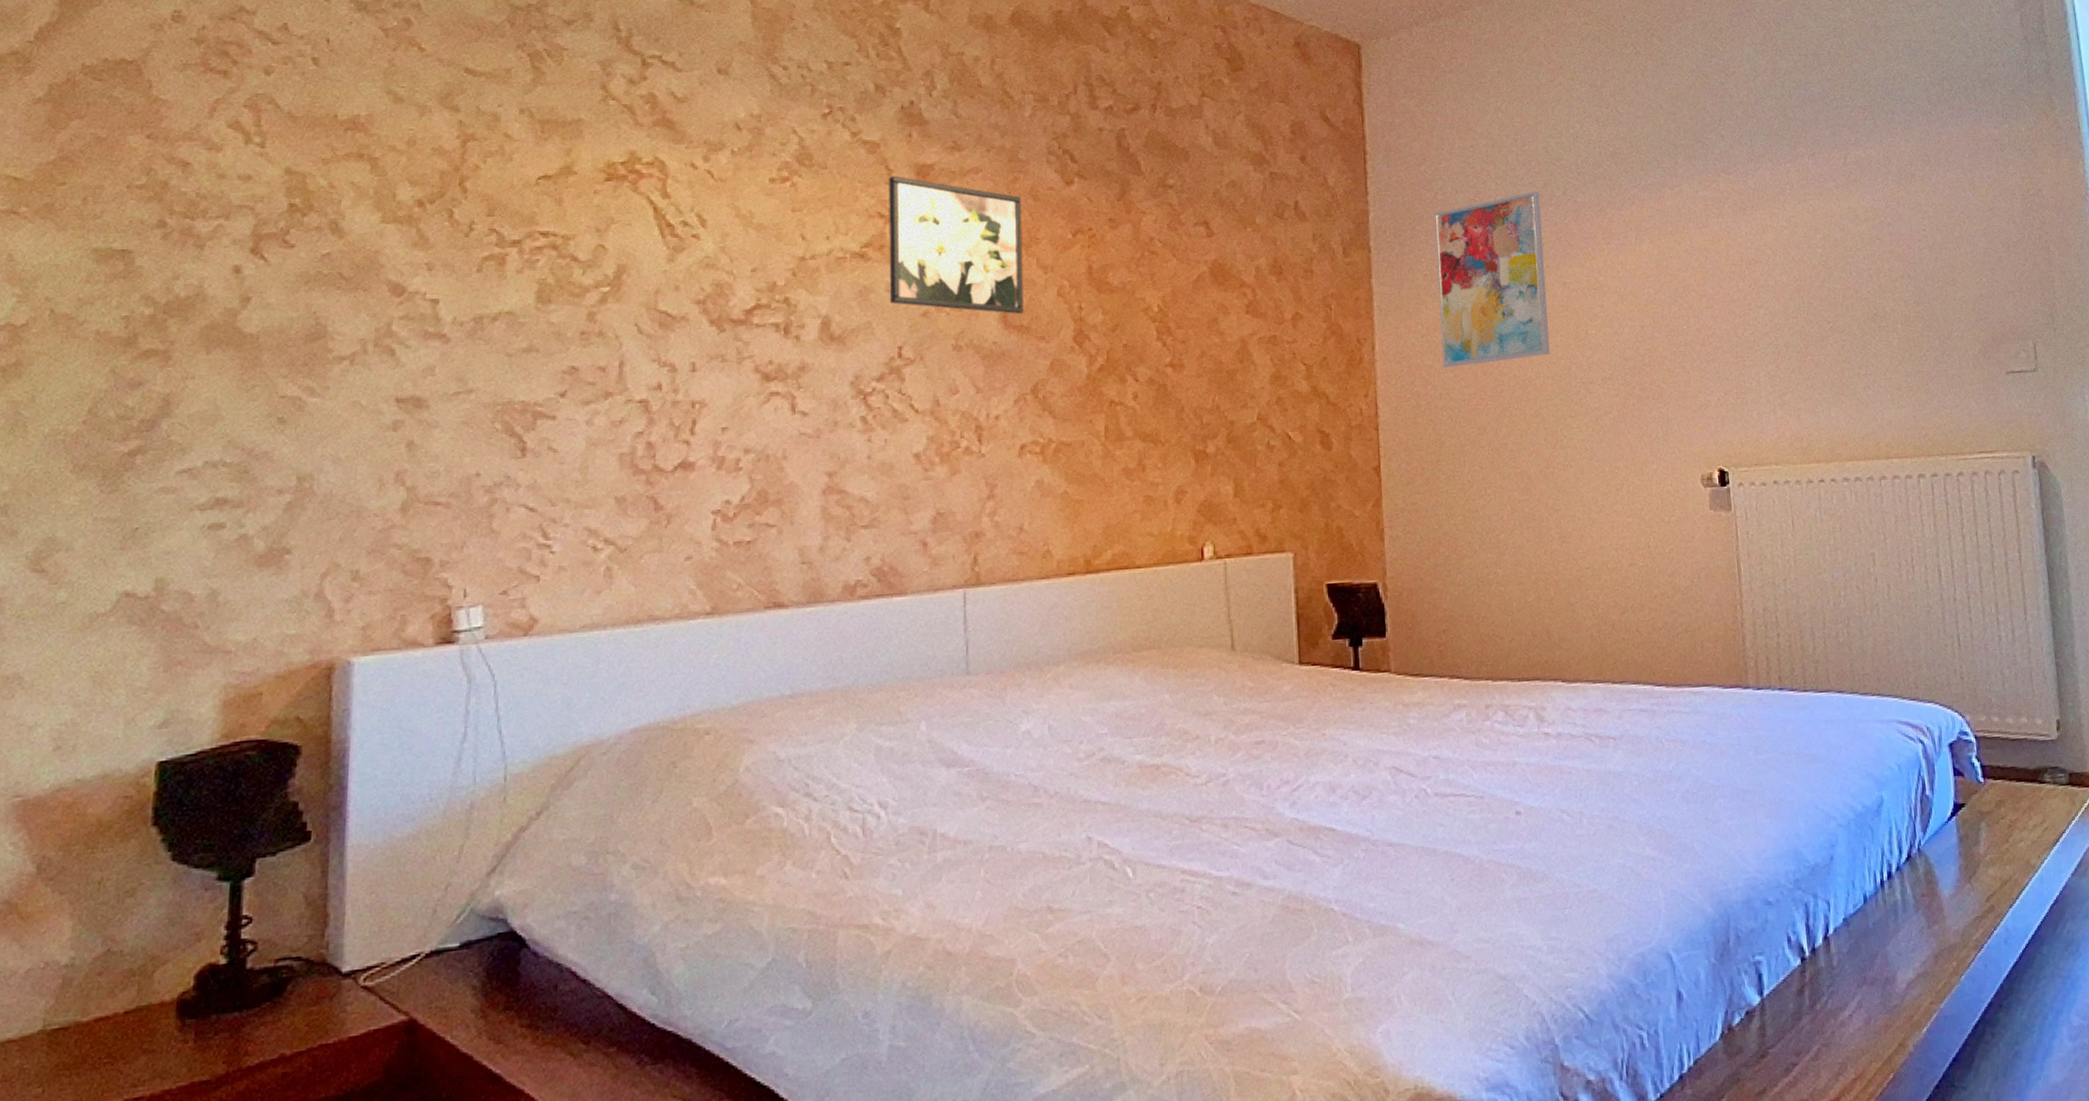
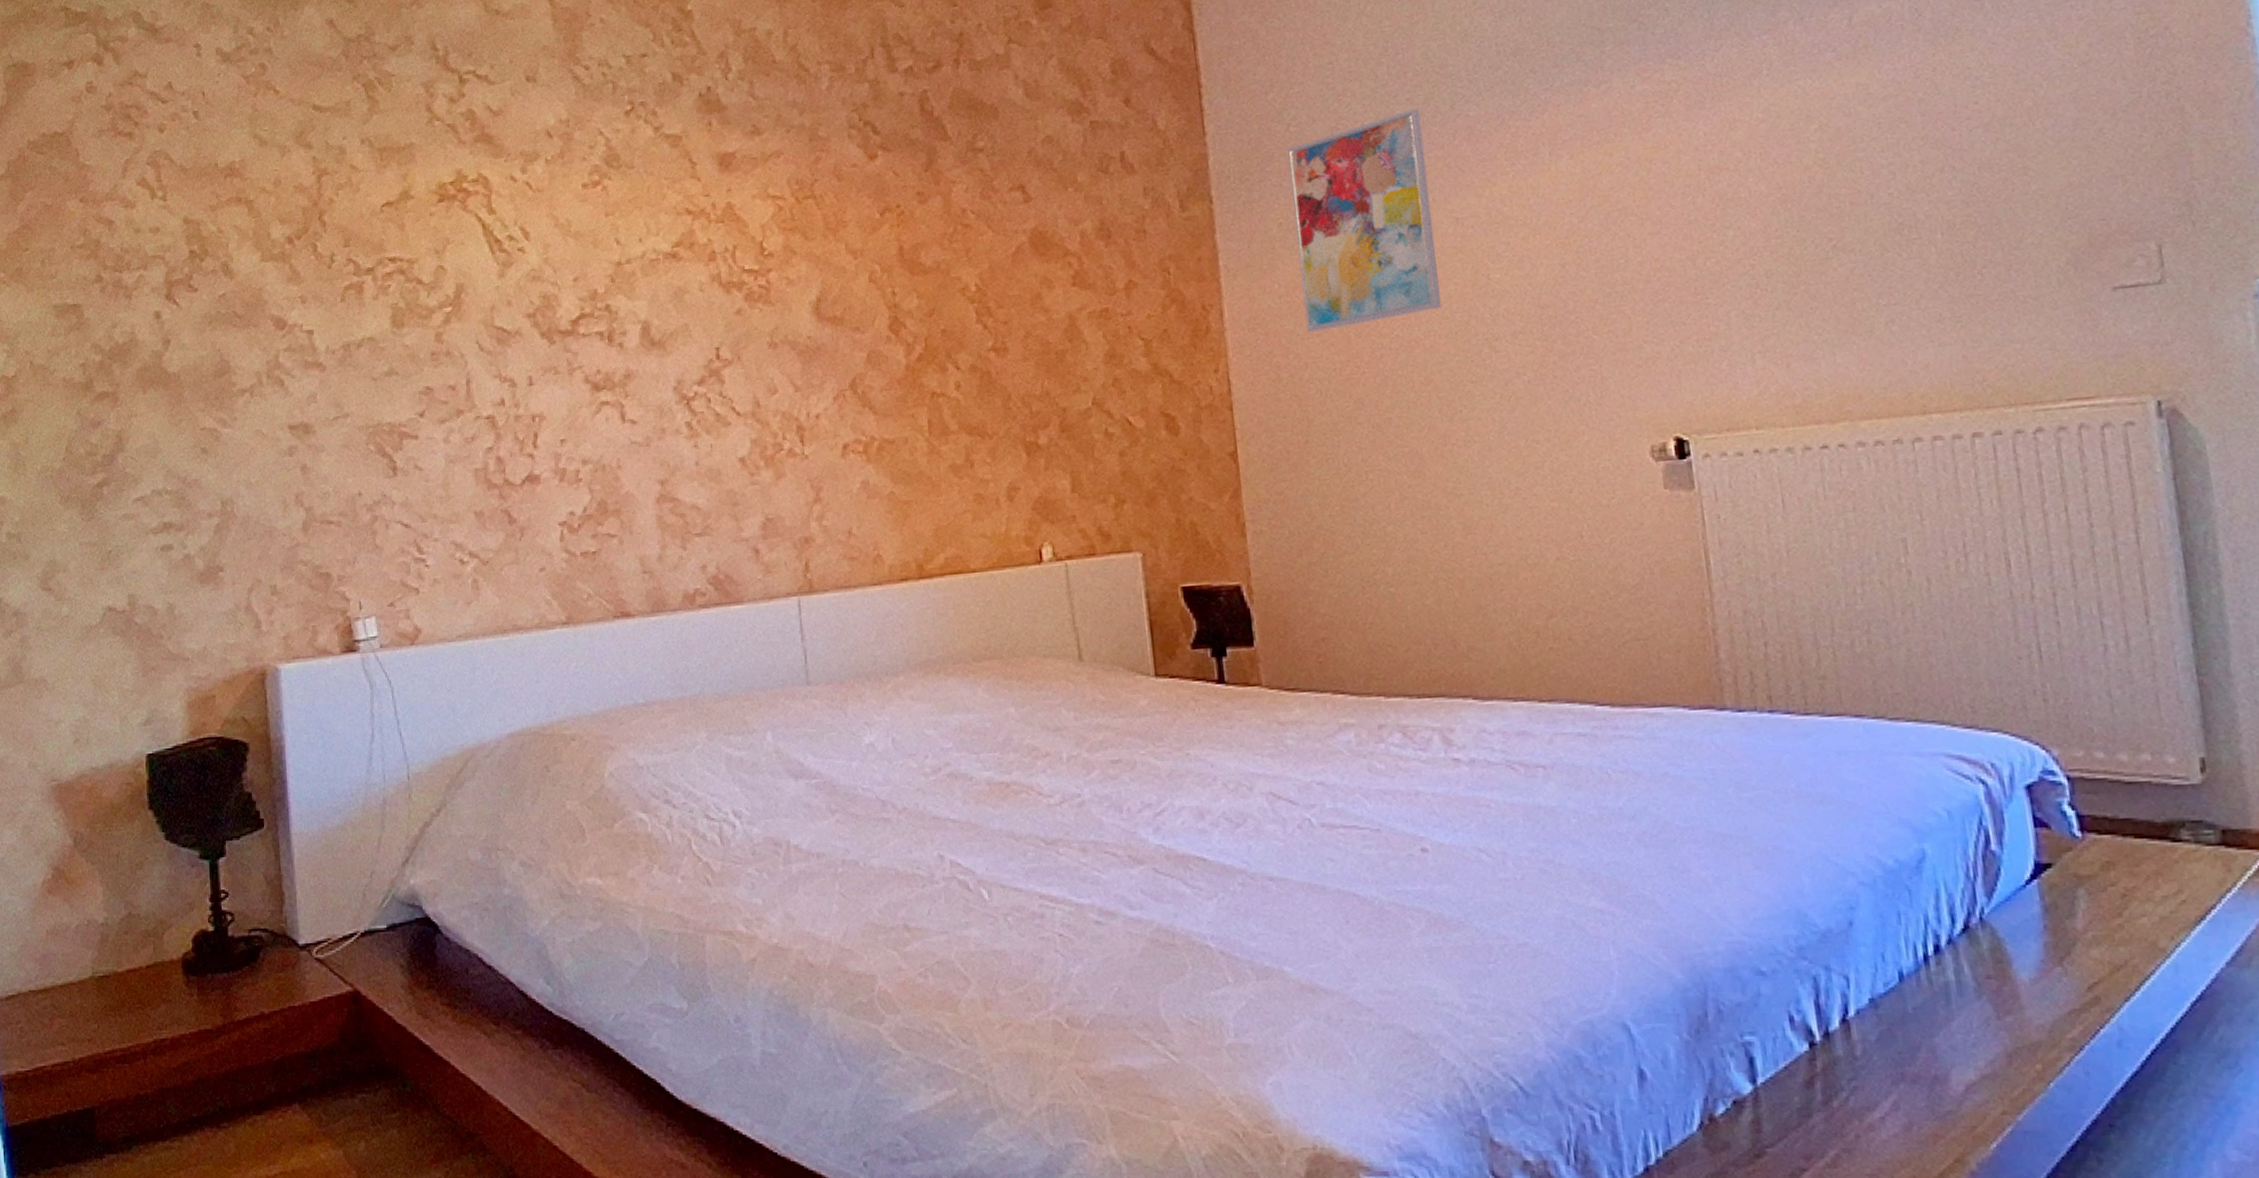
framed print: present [889,175,1024,314] -> none [693,168,836,305]

